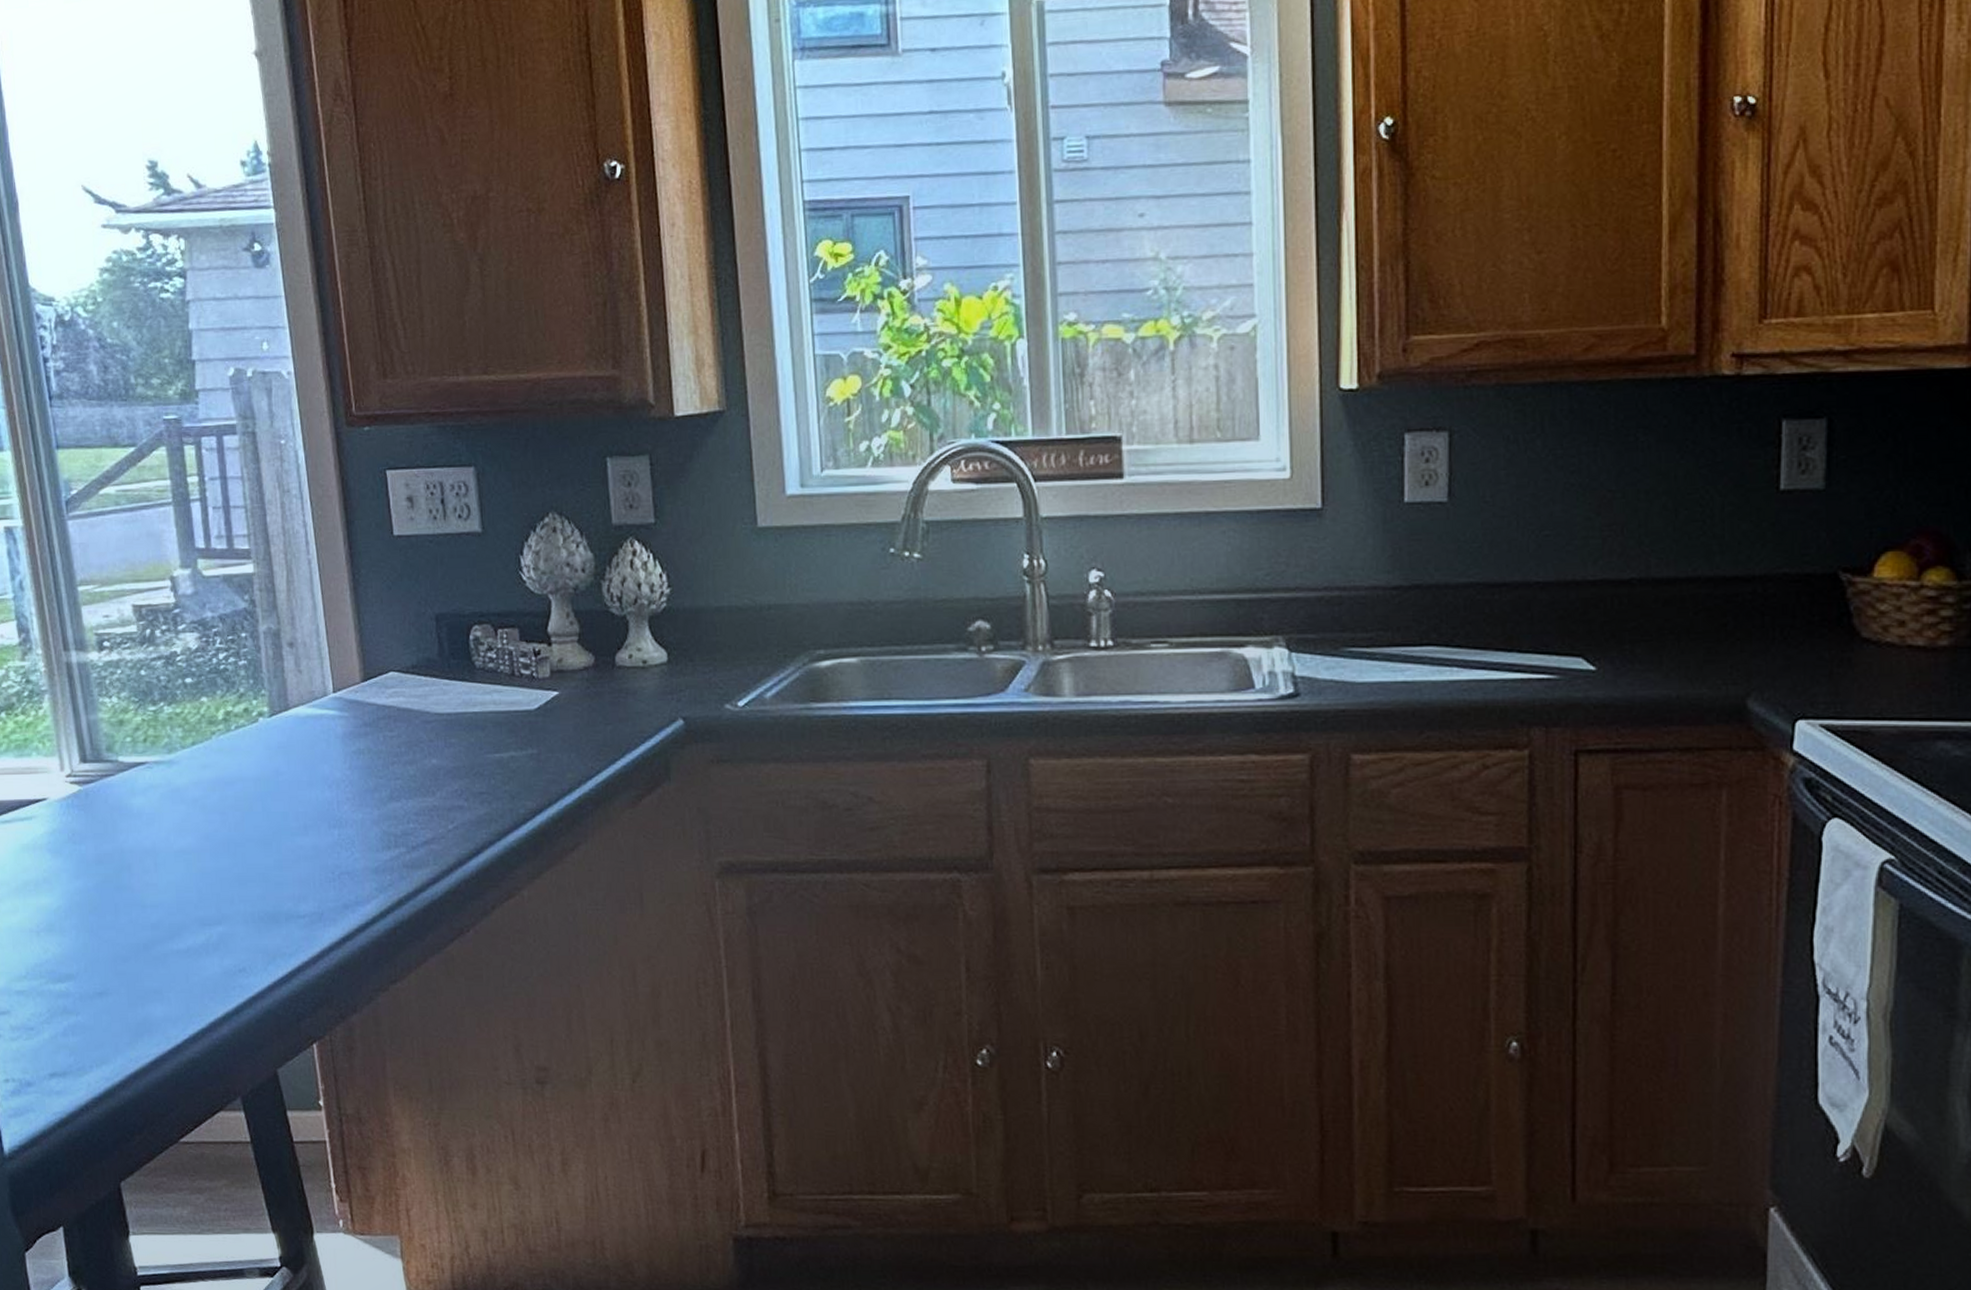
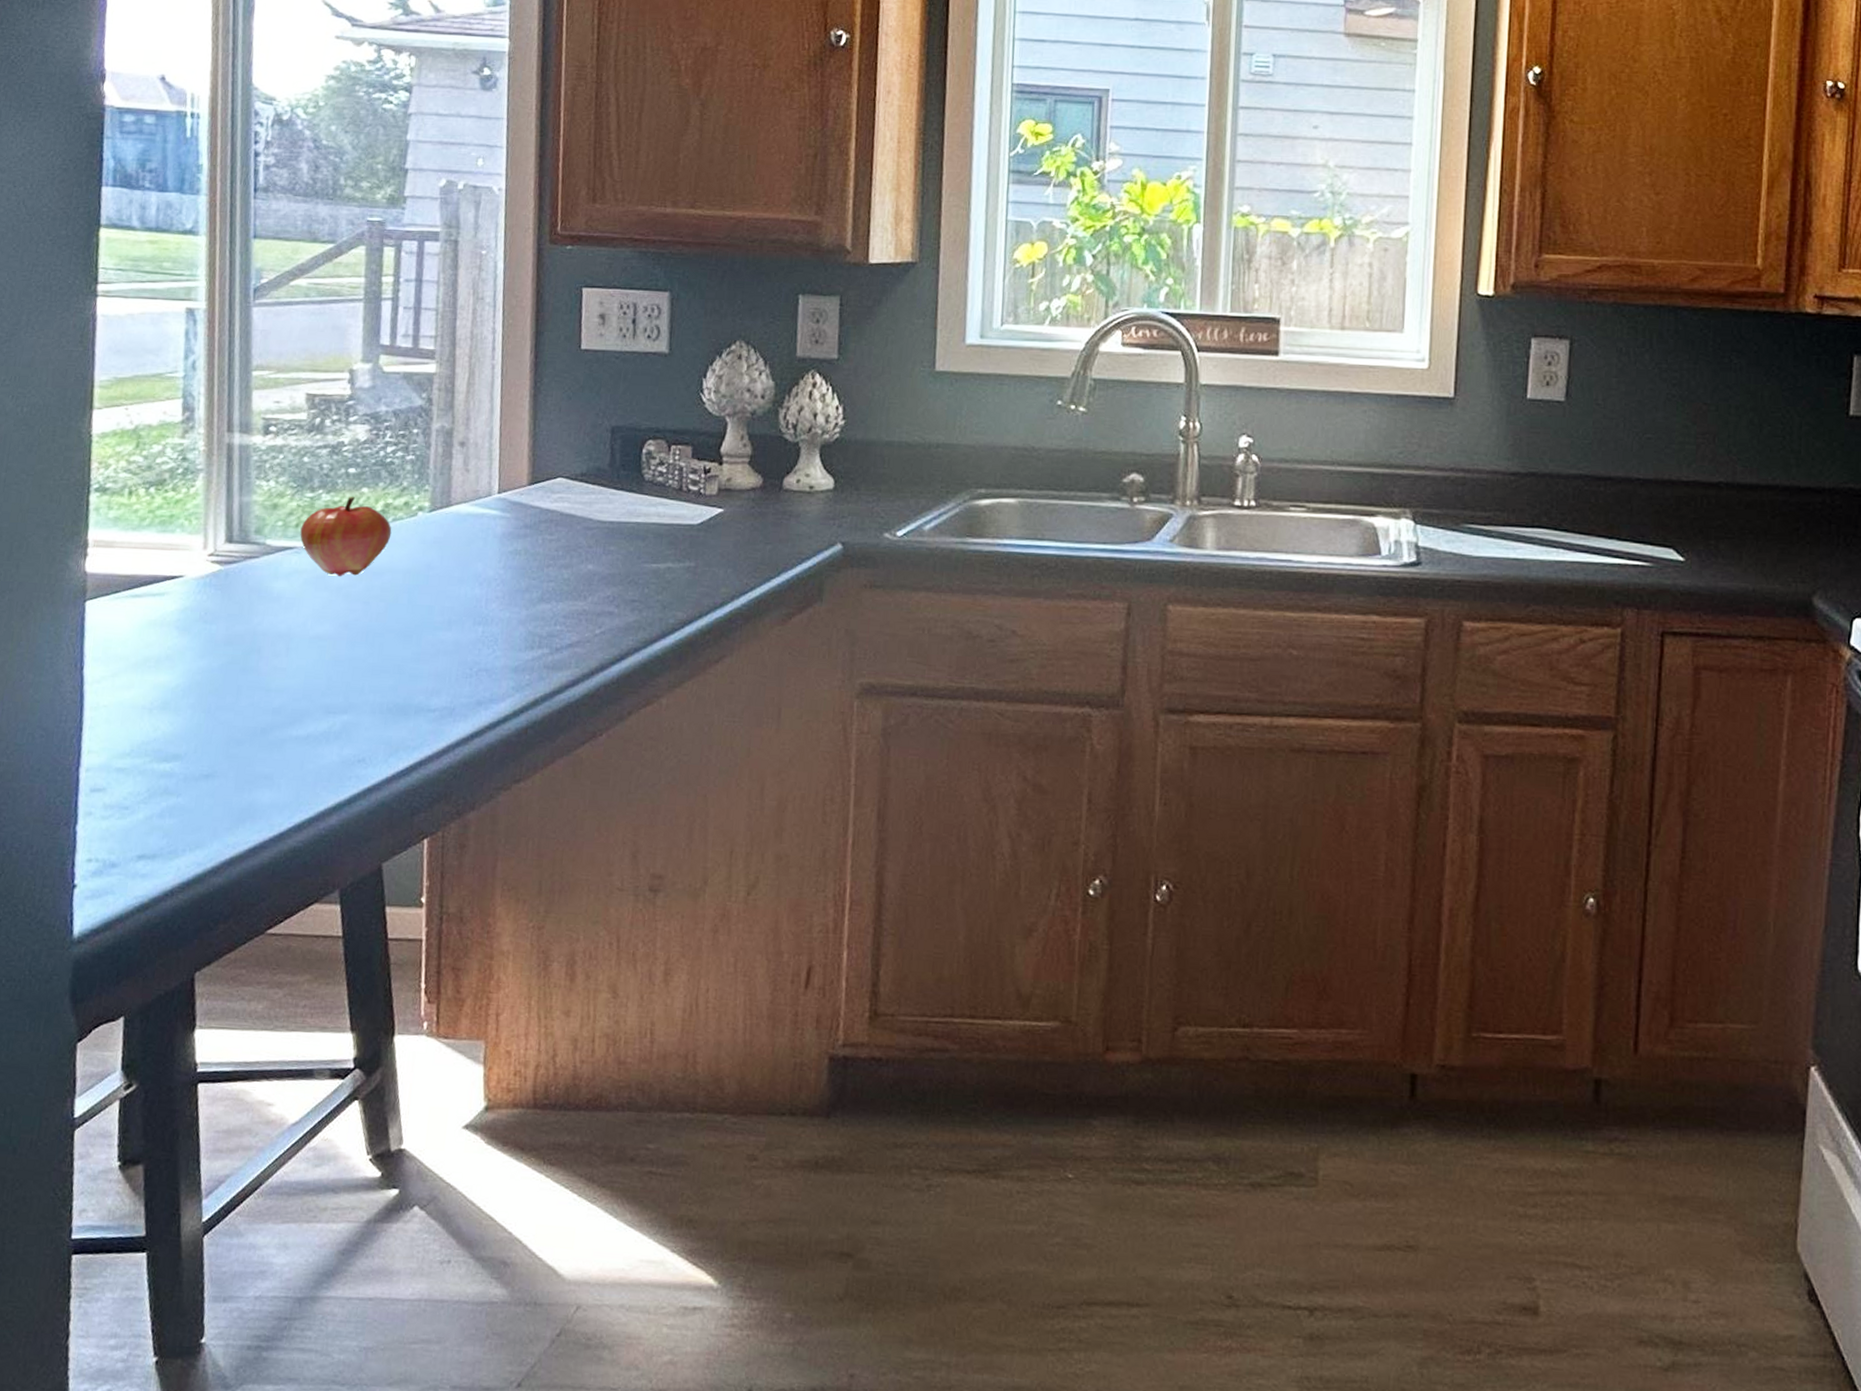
fruit: none [149,707,237,788] -> present [300,497,392,576]

